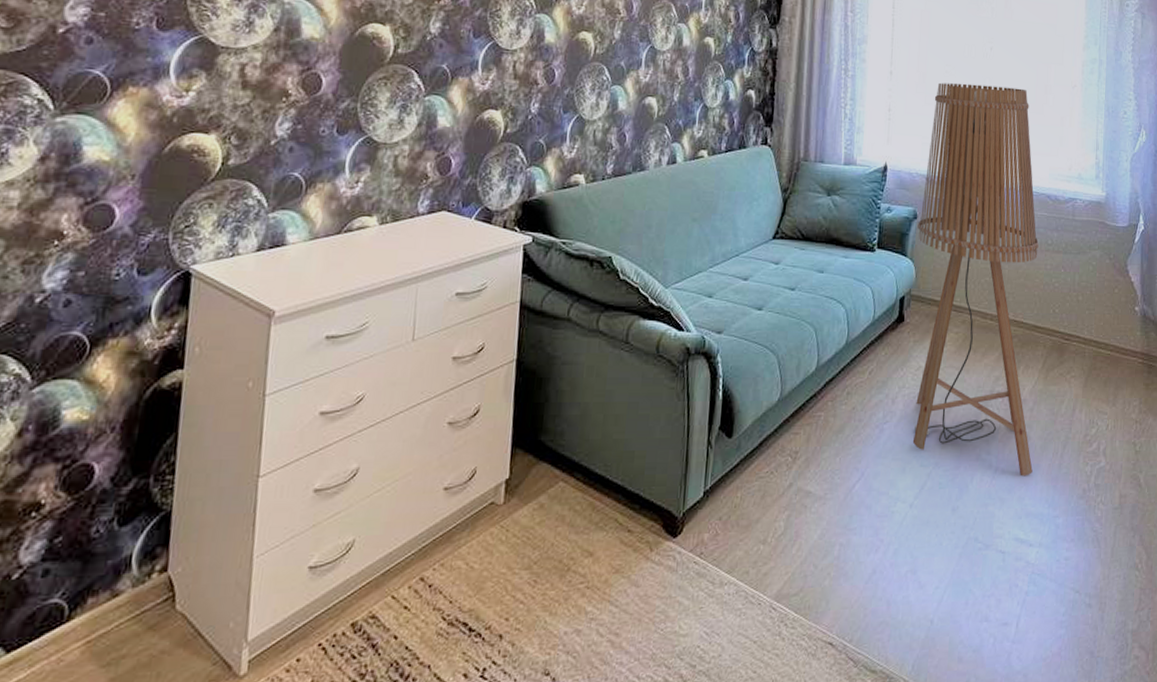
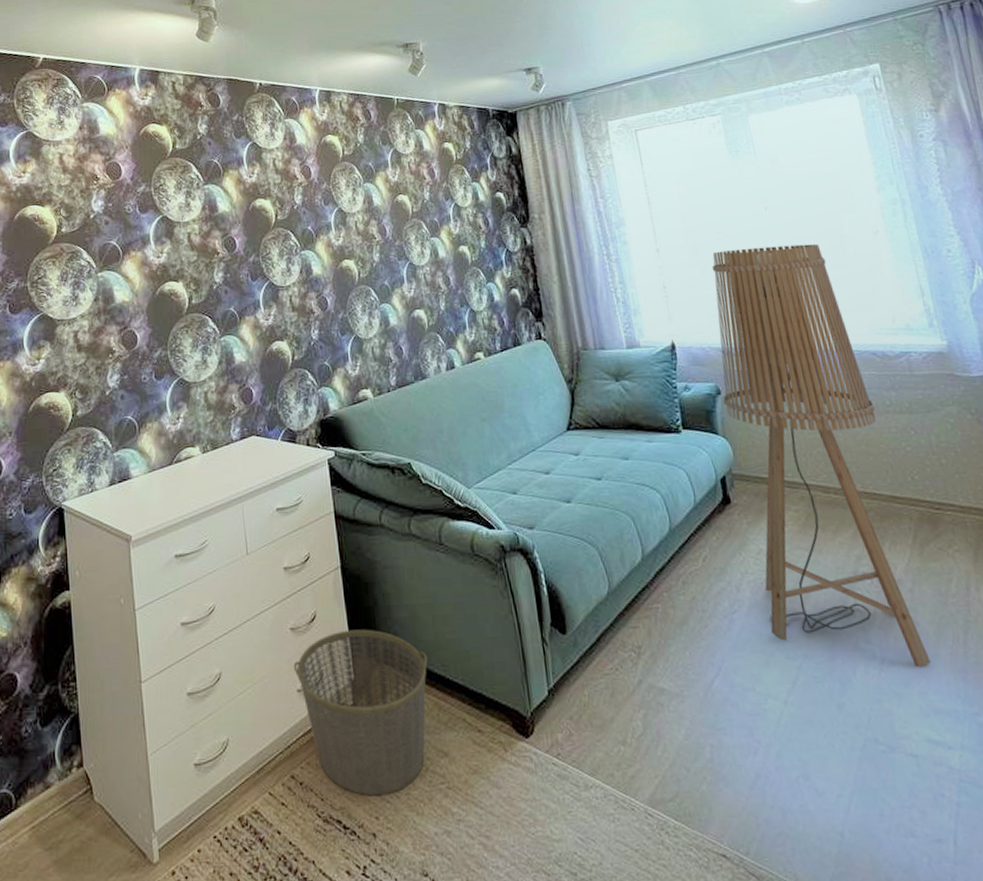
basket: none [444,426,591,598] -> present [293,629,428,796]

